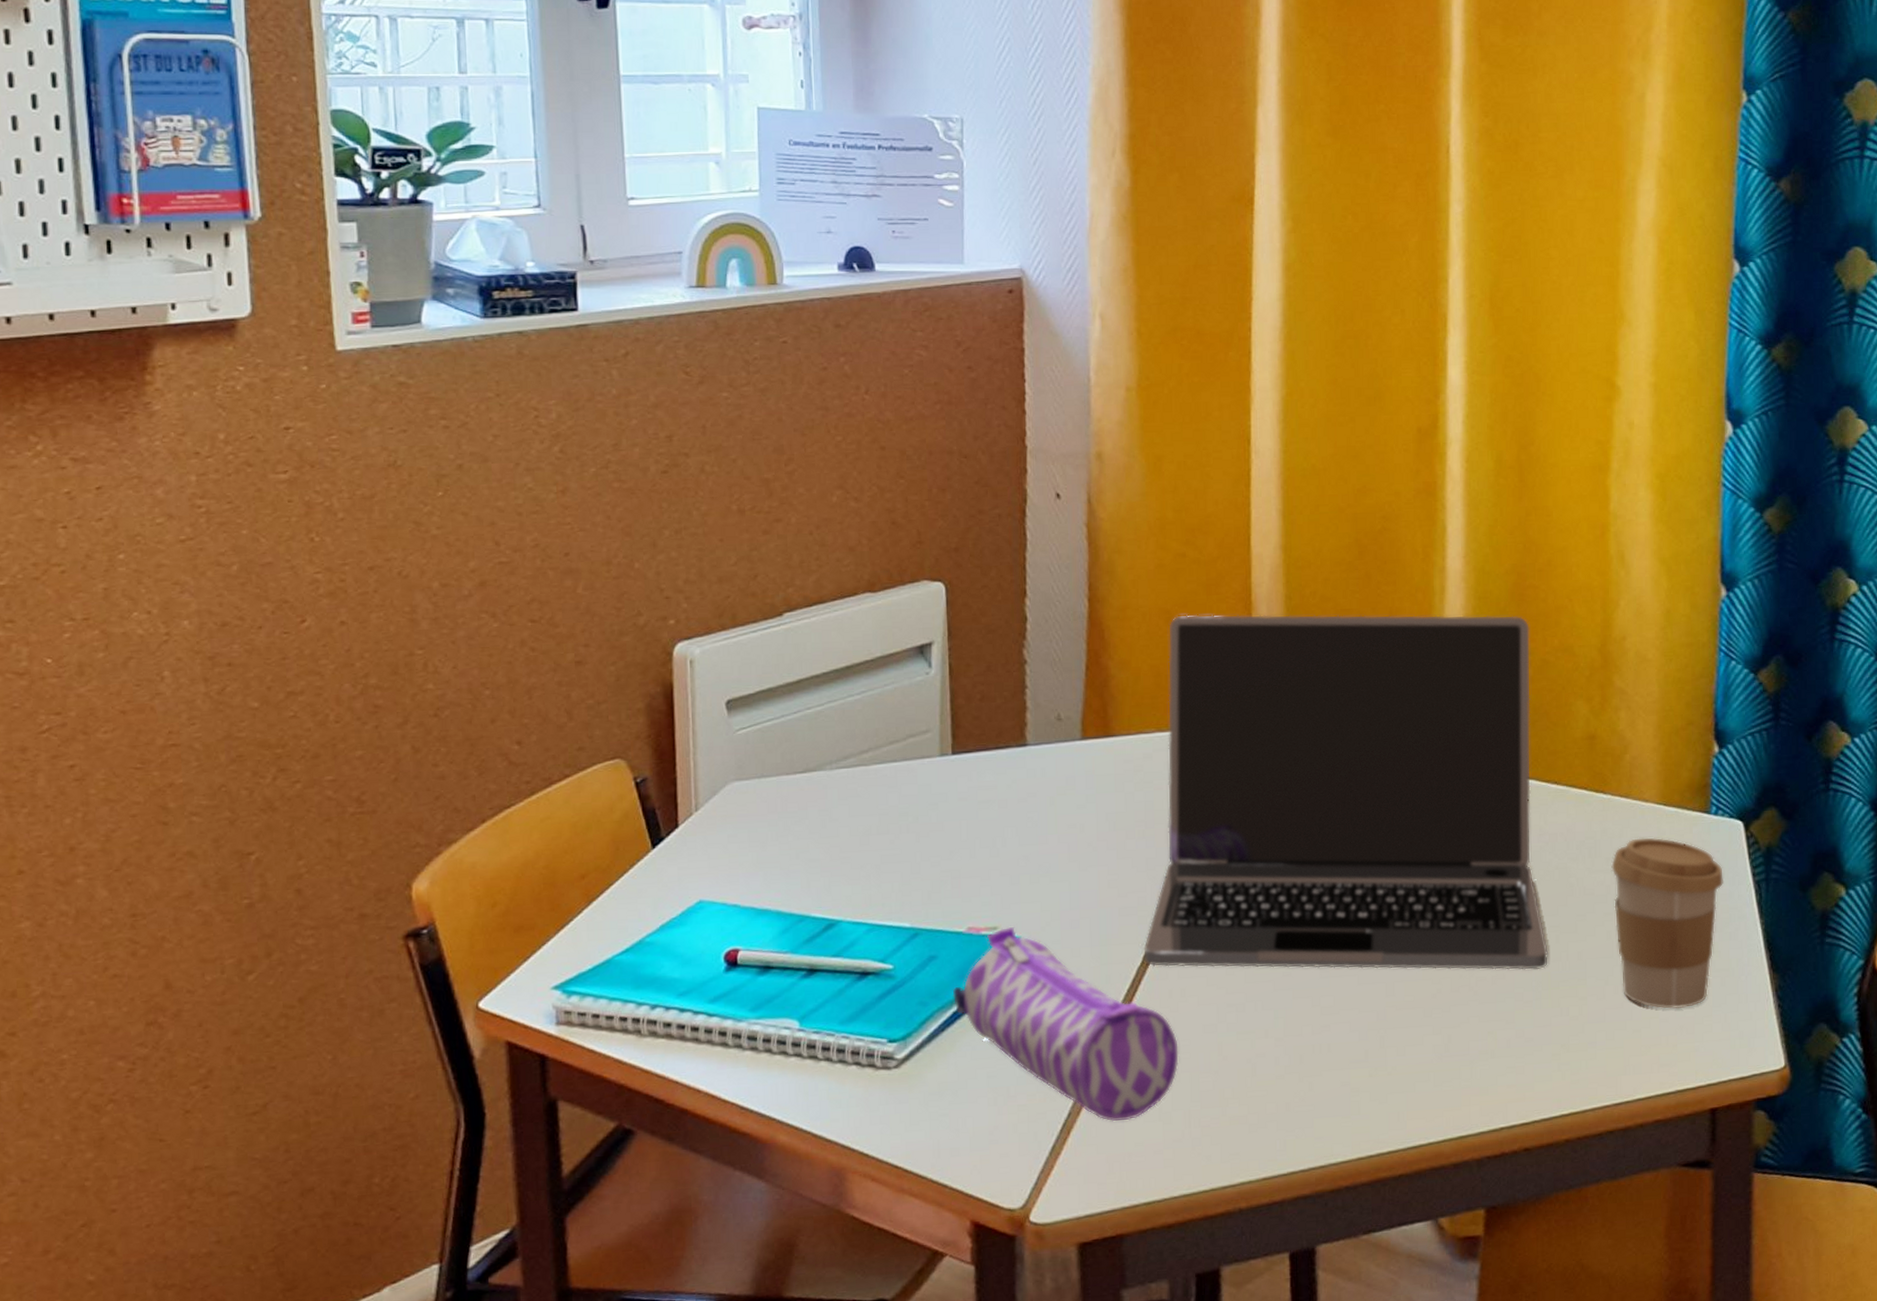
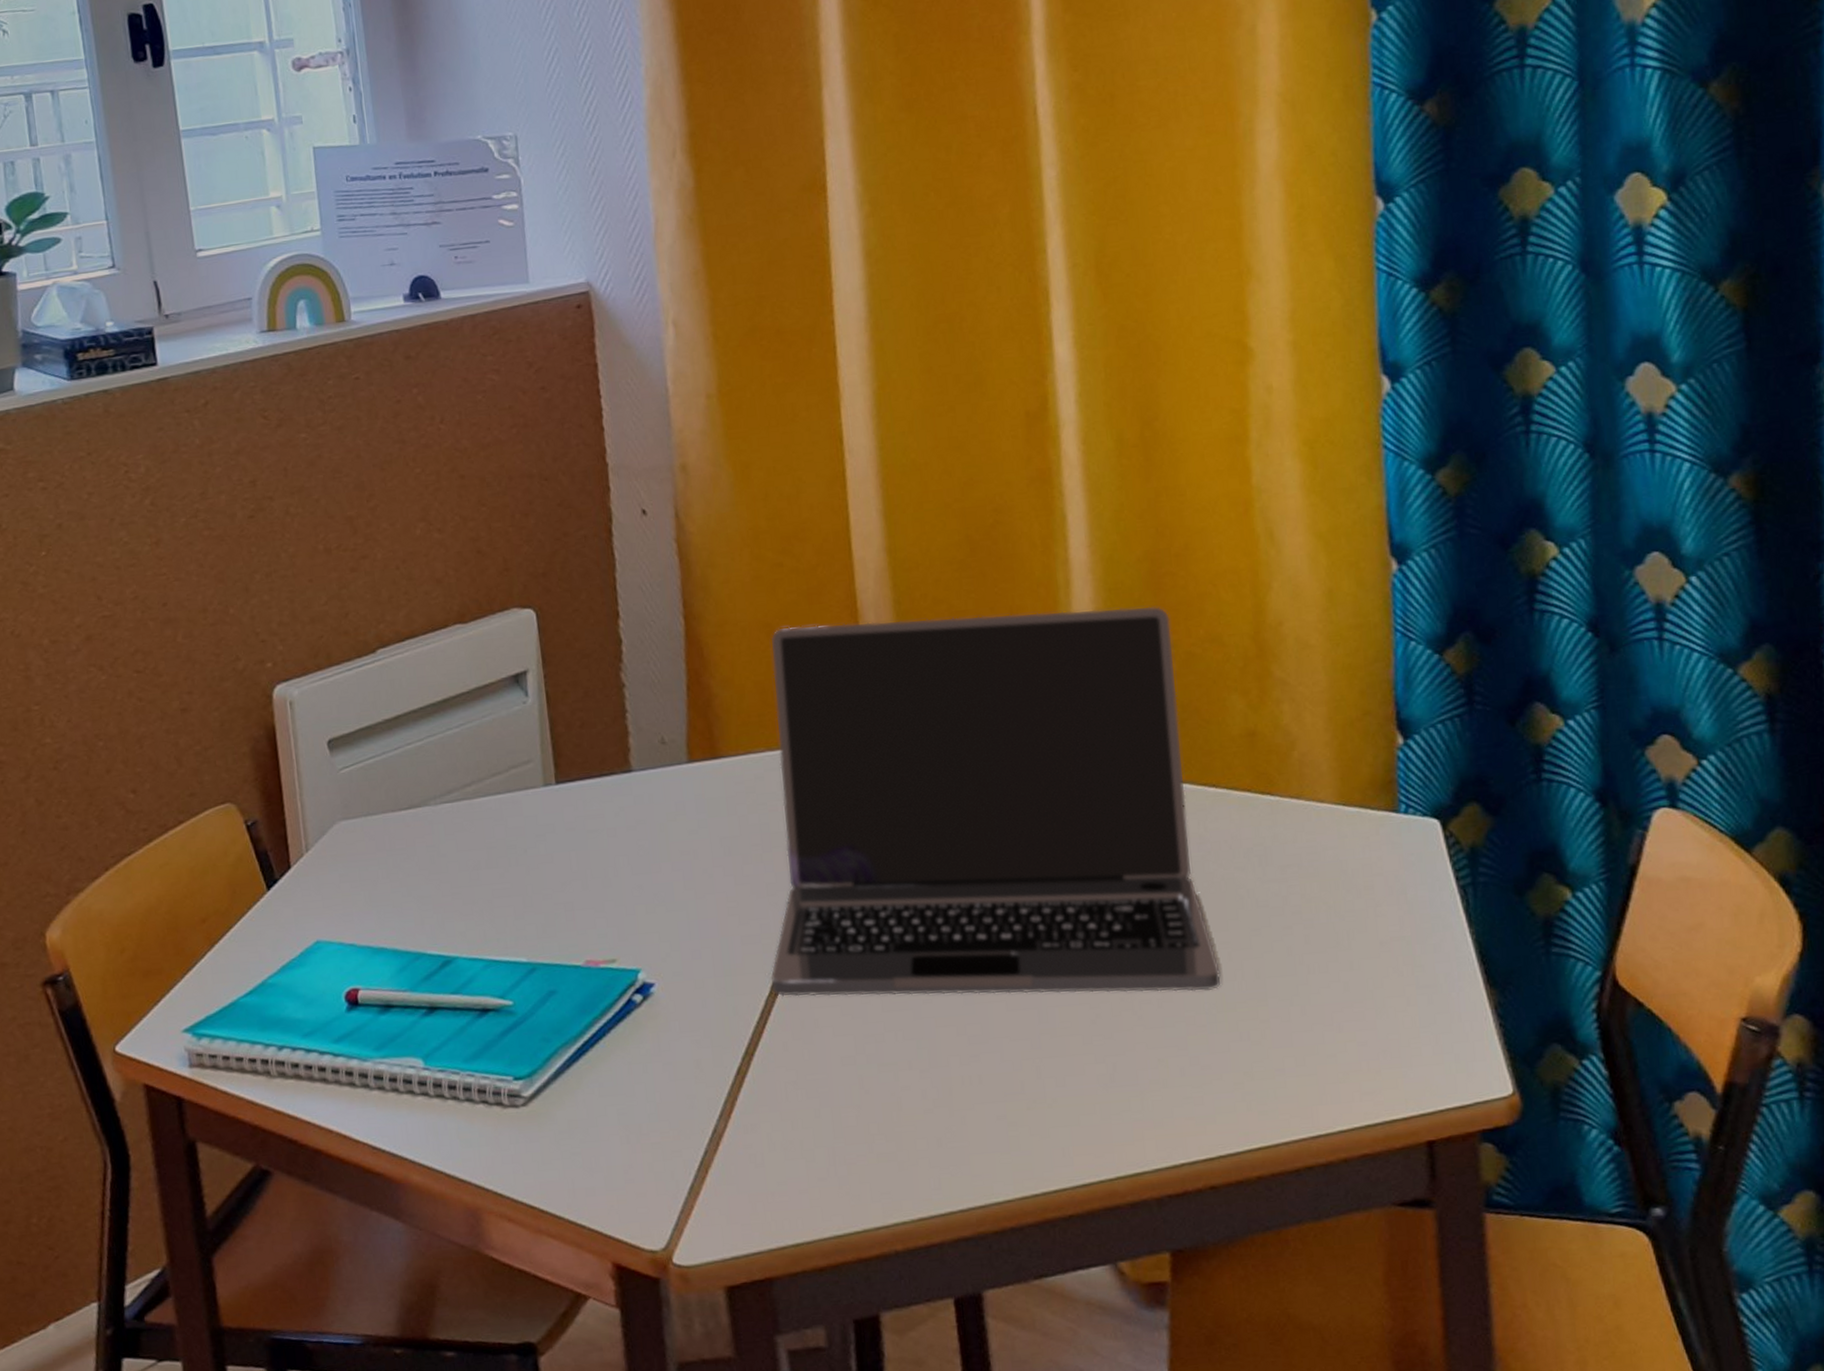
pencil case: present [952,926,1179,1122] -> none [574,958,818,1160]
coffee cup: present [1611,837,1723,1009] -> none [1286,841,1421,1031]

